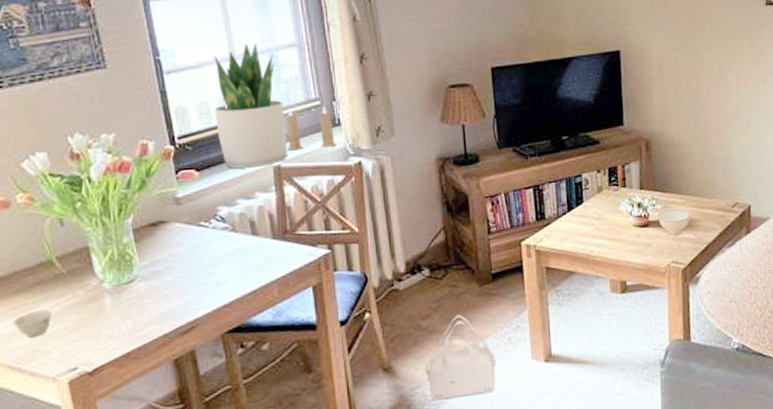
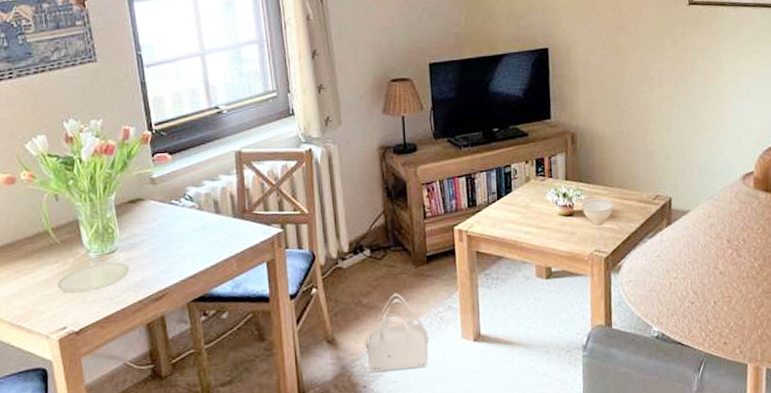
teacup: present [12,309,52,338] -> none [15,274,47,299]
plate: none [64,292,152,329] -> present [56,262,130,293]
planter: present [214,44,287,170] -> none [185,40,248,154]
candle: present [285,106,337,151] -> none [246,97,290,138]

